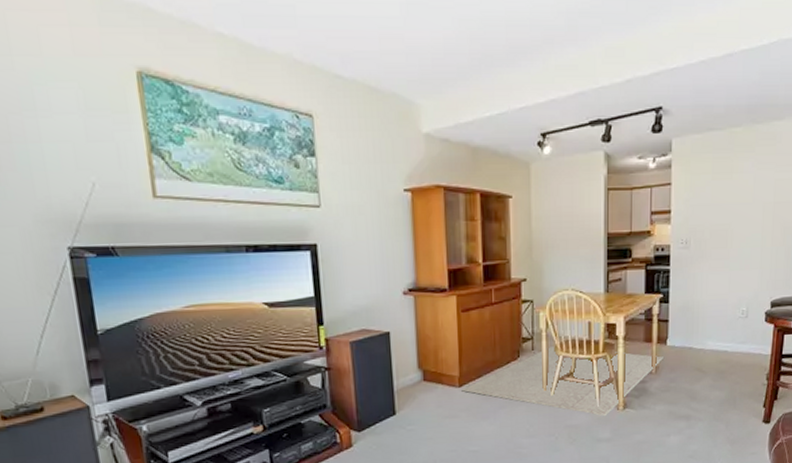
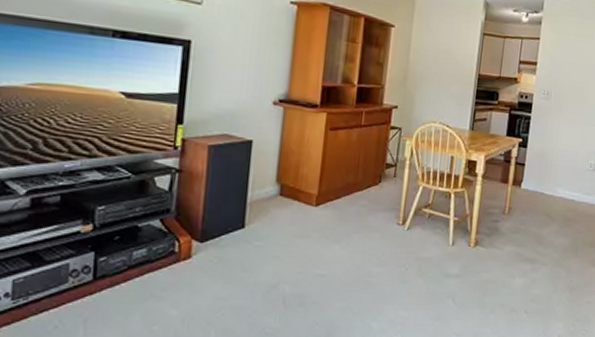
rug: present [461,346,665,417] -> none [318,176,518,252]

